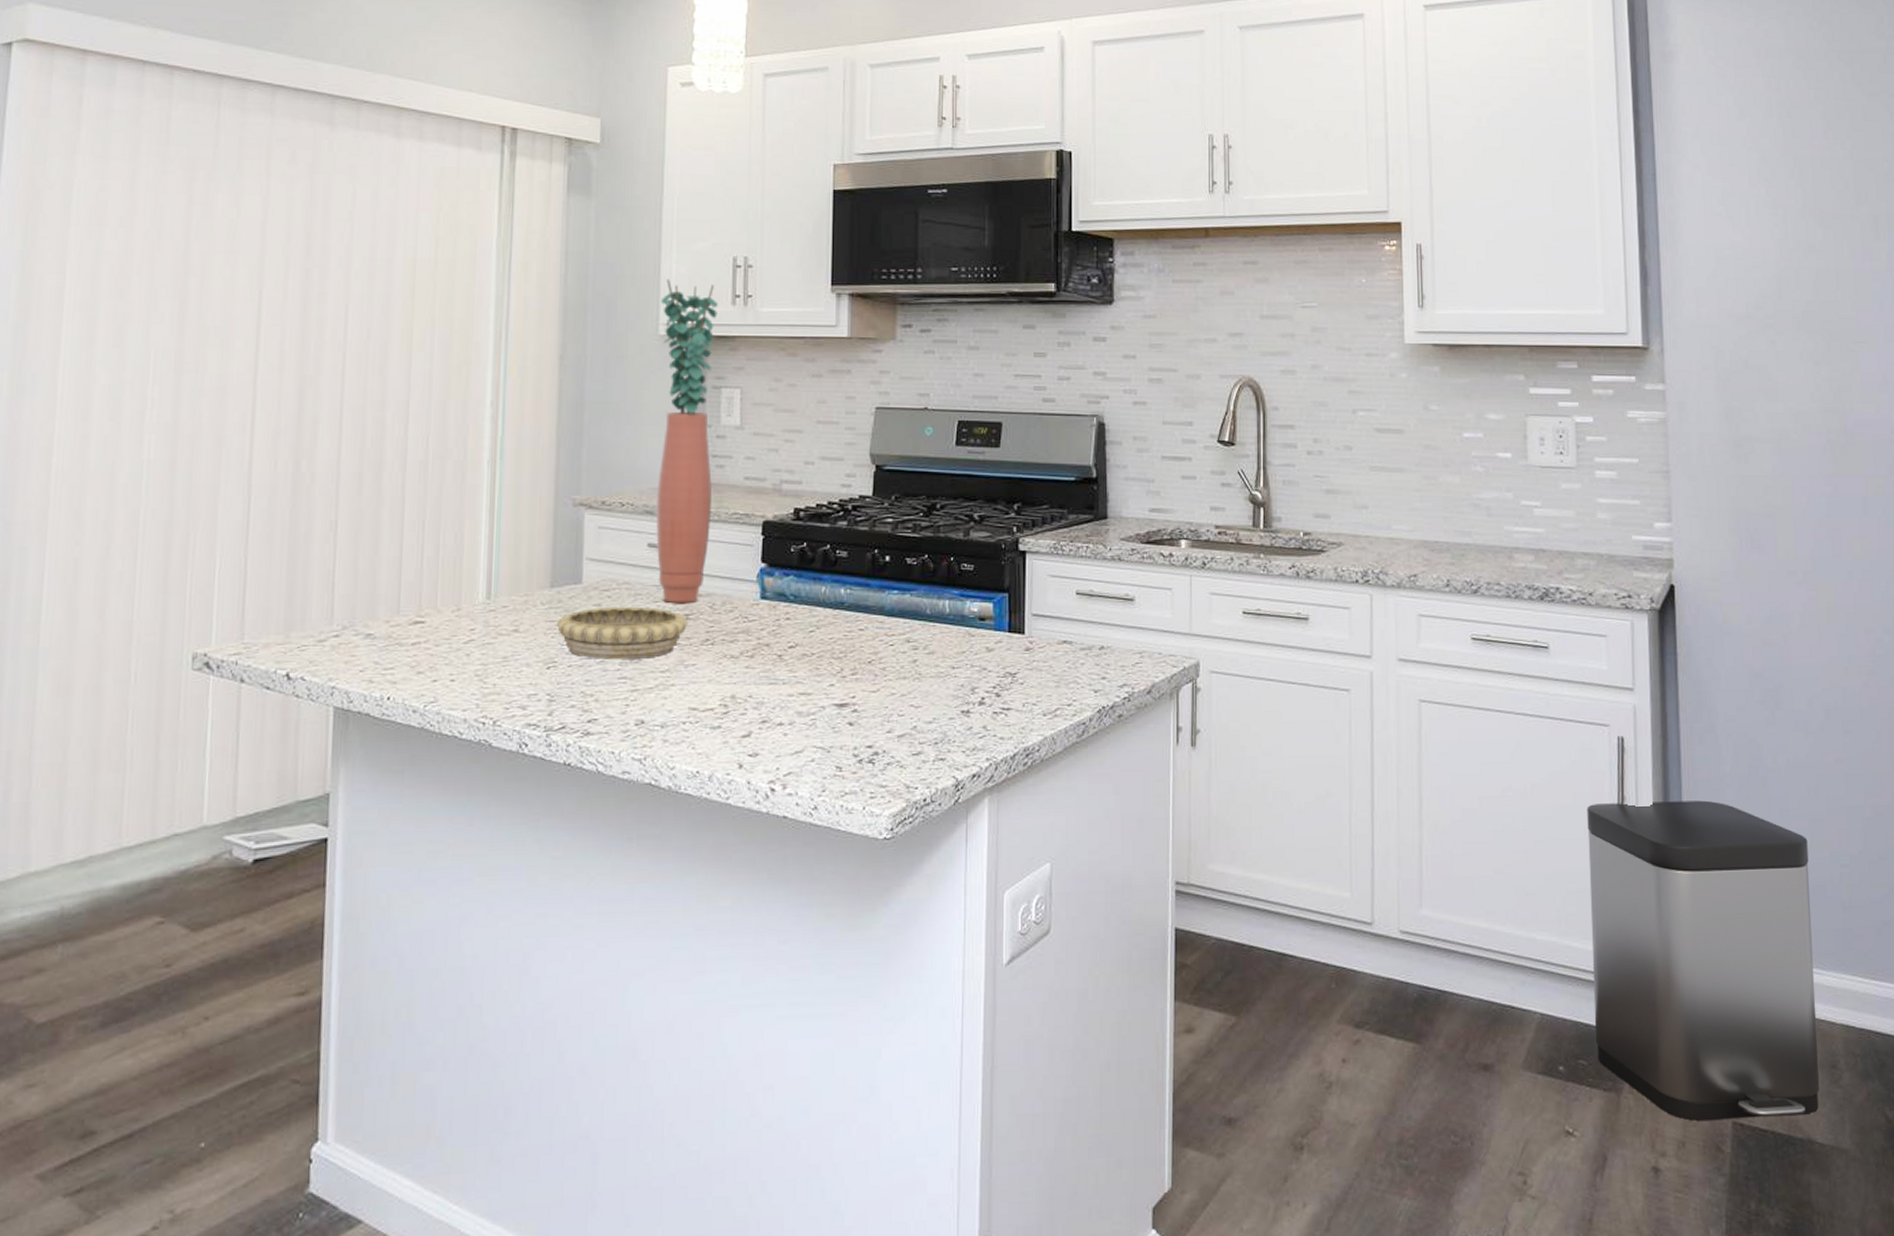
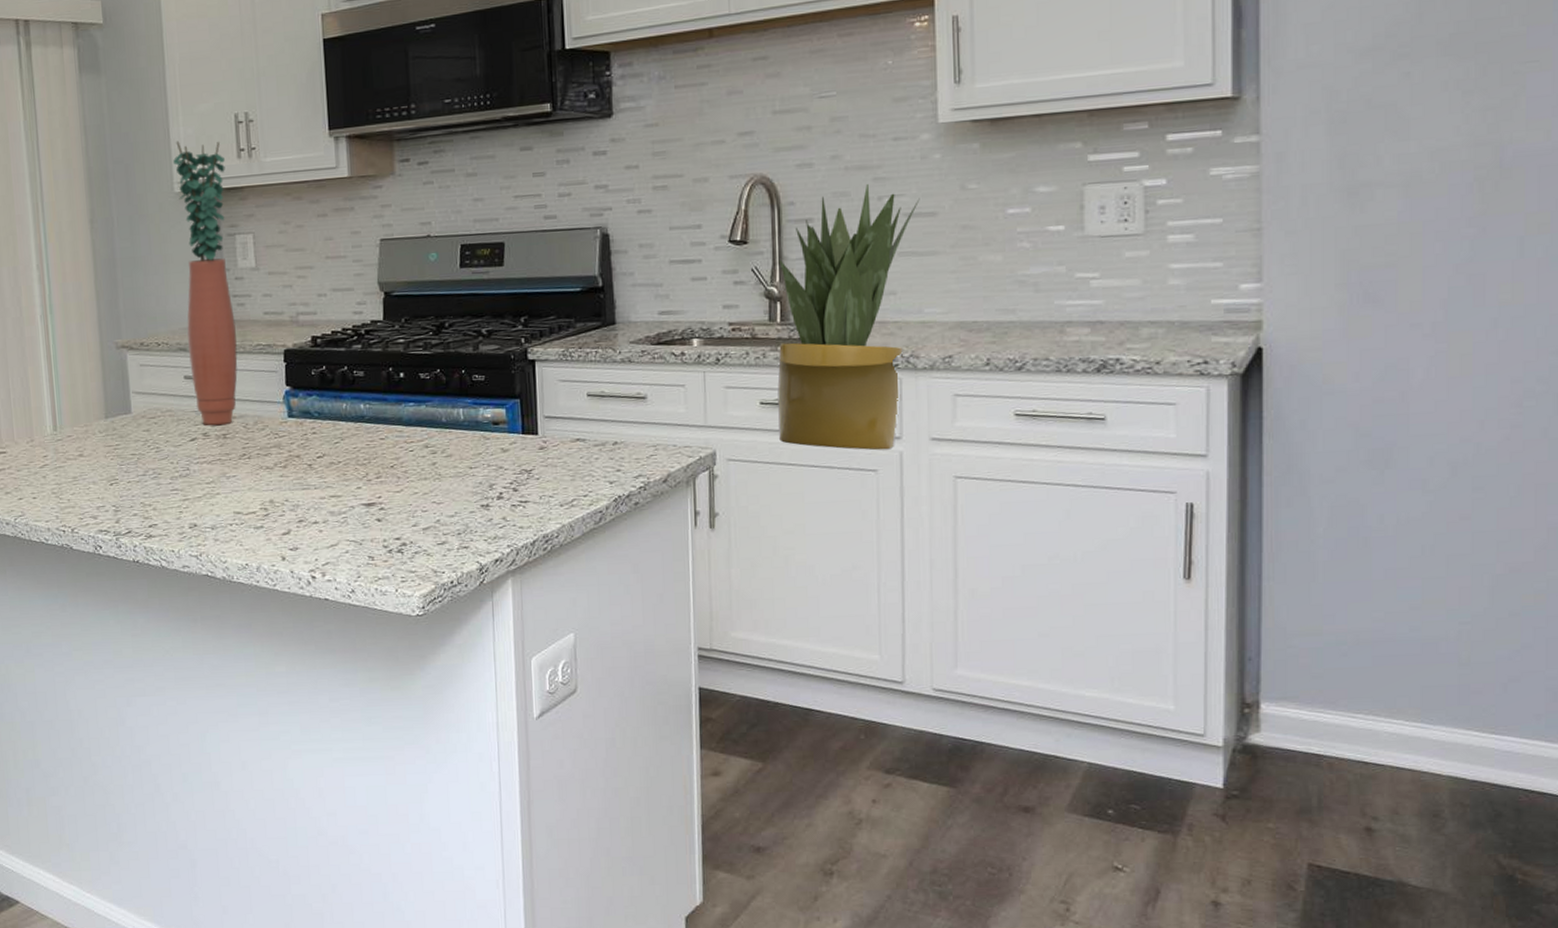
decorative bowl: present [557,606,688,660] -> none [114,430,226,476]
planter: none [1258,396,1389,669] -> present [777,184,920,451]
pedal bin: present [1587,800,1820,1121] -> none [1147,562,1418,861]

